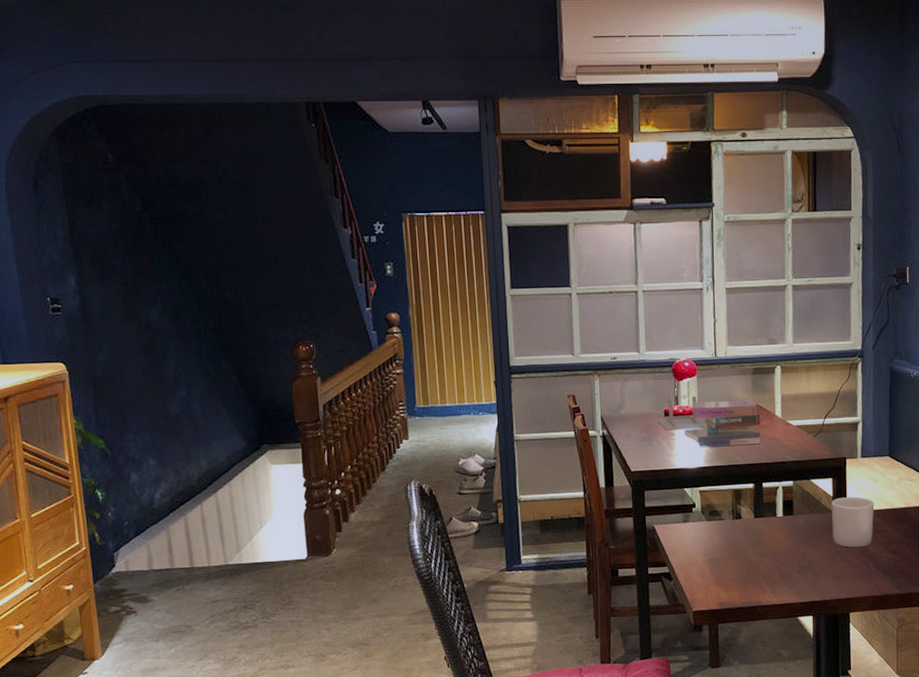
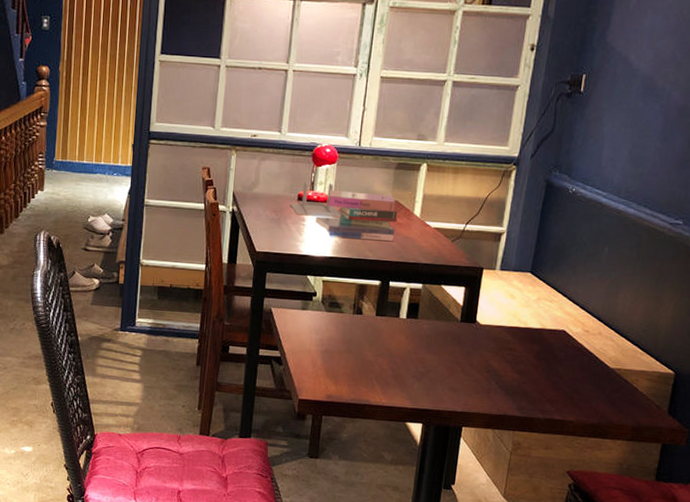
mug: present [831,496,875,548] -> none [456,308,507,363]

